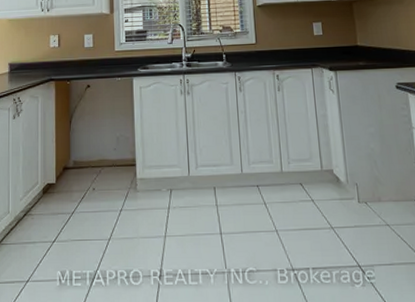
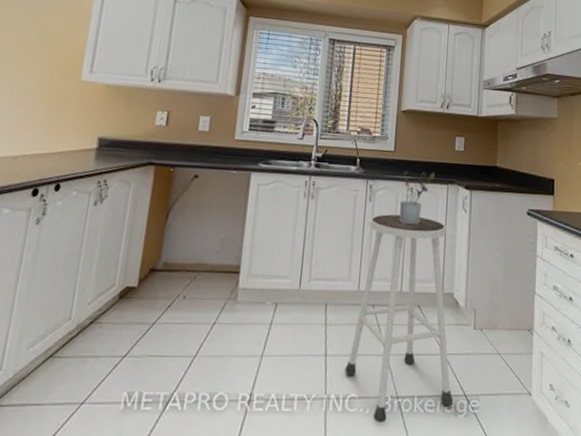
stool: none [240,100,349,294] -> present [344,214,454,424]
potted plant: none [265,58,298,110] -> present [399,171,435,225]

